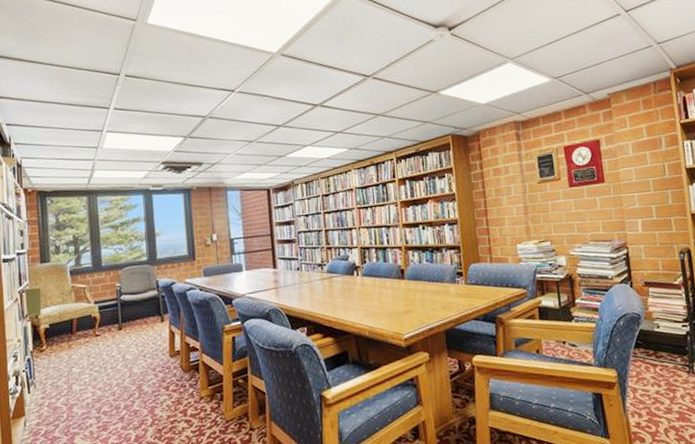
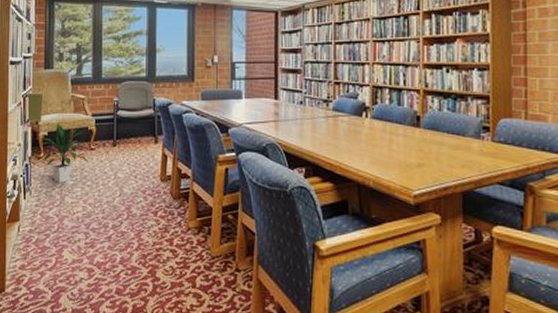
indoor plant: none [37,314,95,373] -> present [36,122,89,183]

